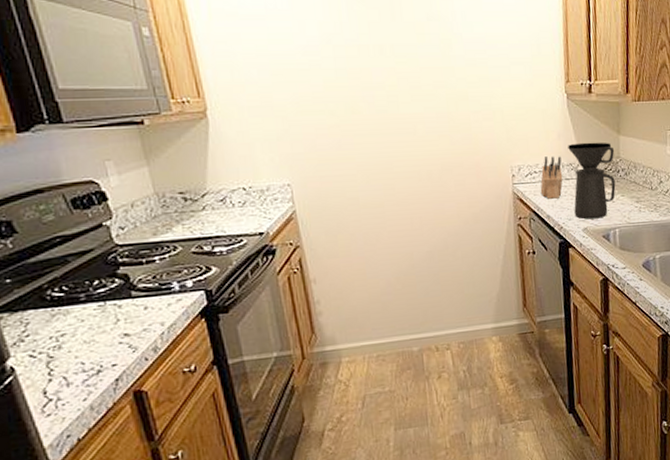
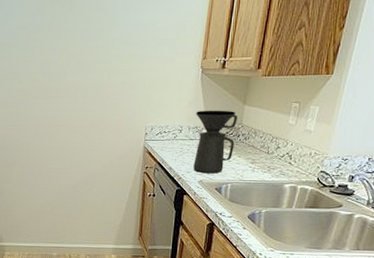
knife block: present [540,156,563,199] -> none [166,120,189,154]

